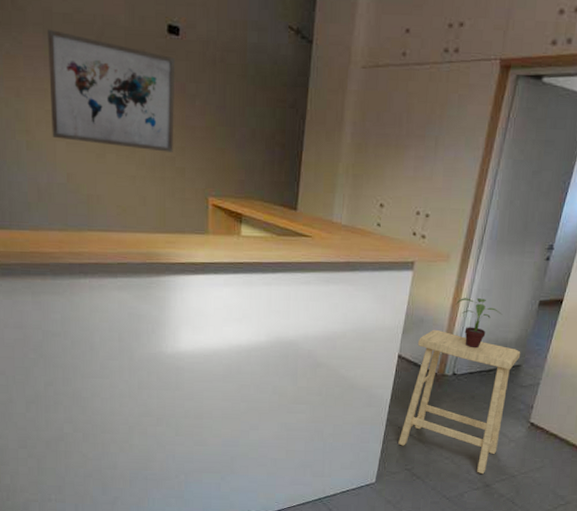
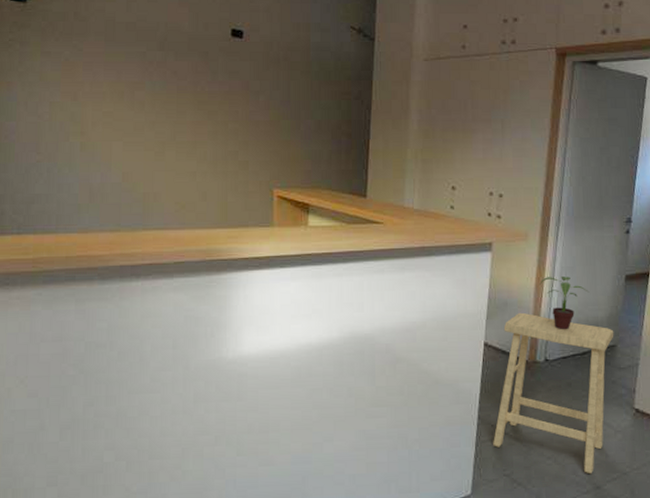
wall art: present [48,29,176,152] -> none [108,36,239,147]

